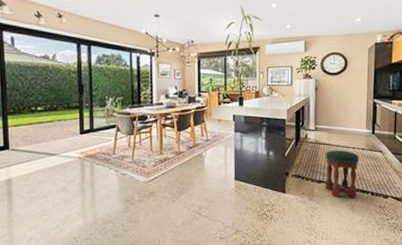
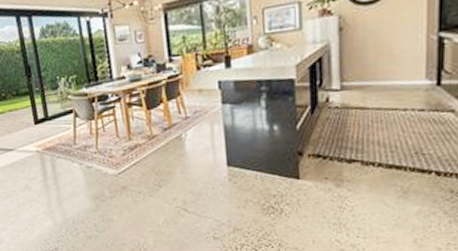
stool: present [325,150,360,197] -> none [358,114,415,180]

